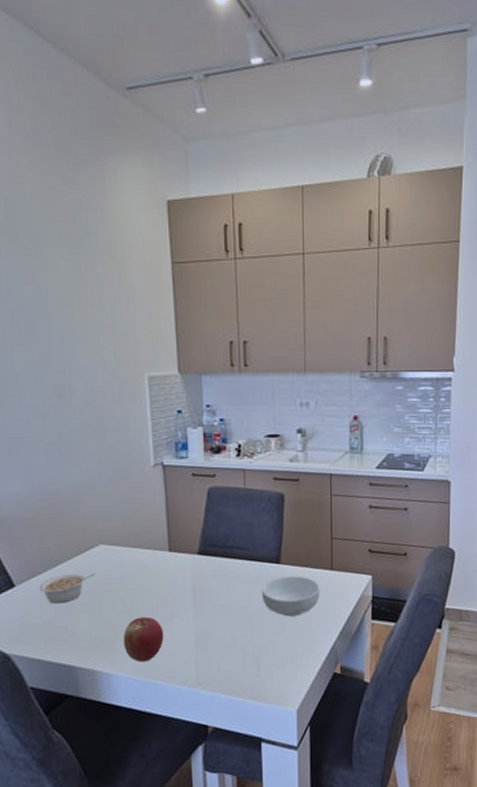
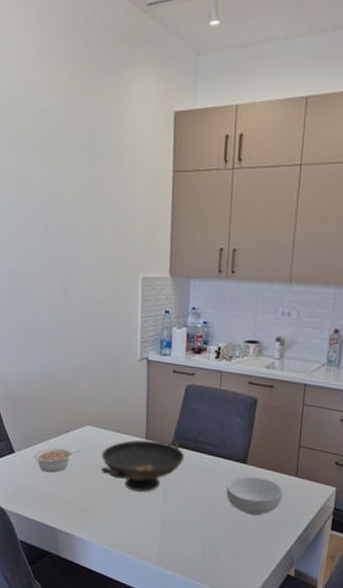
decorative bowl: none [120,549,214,610] -> present [101,440,185,492]
apple: present [123,616,164,662] -> none [99,494,134,535]

